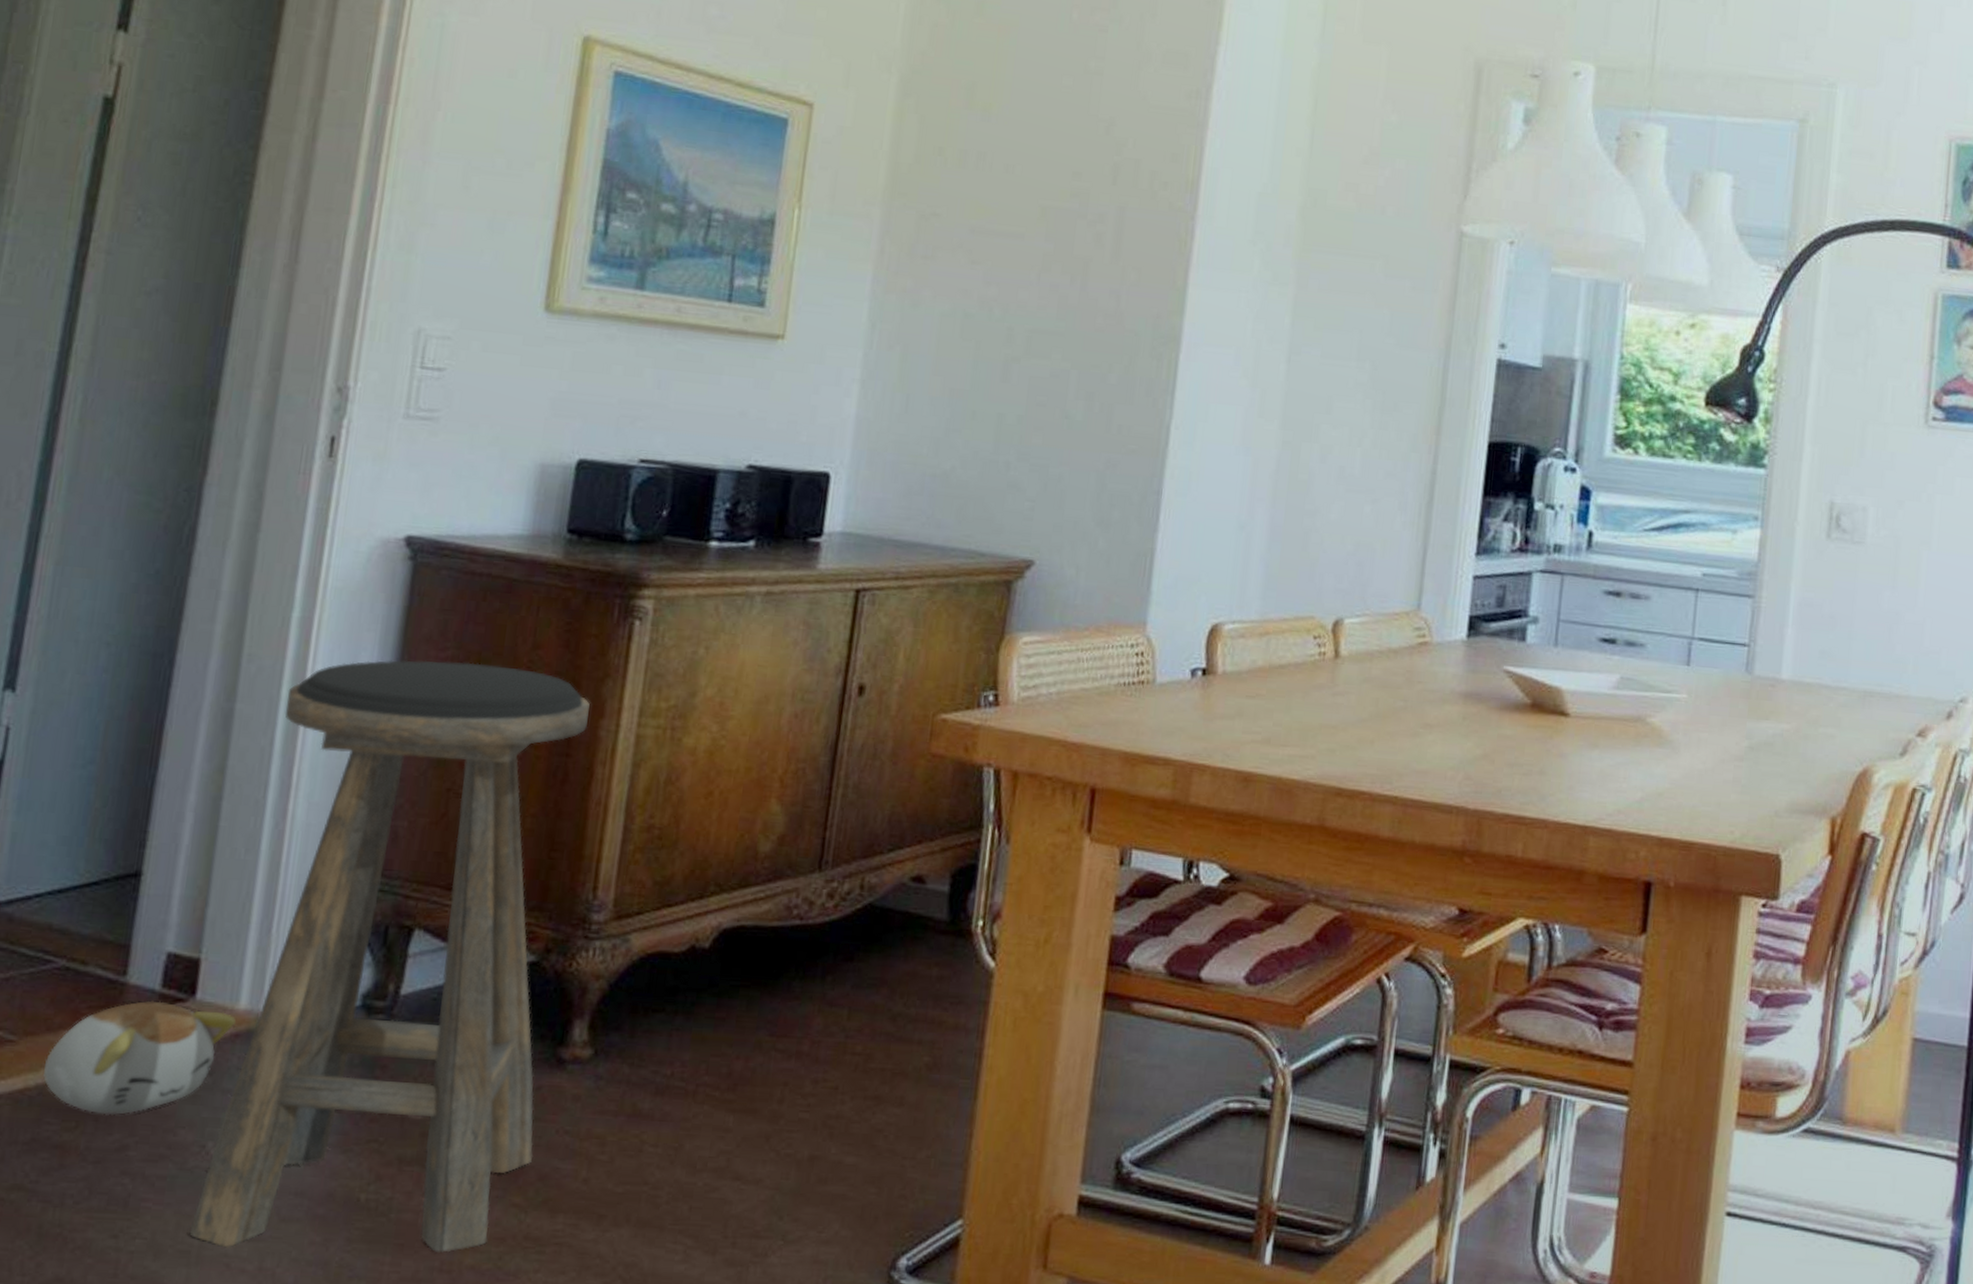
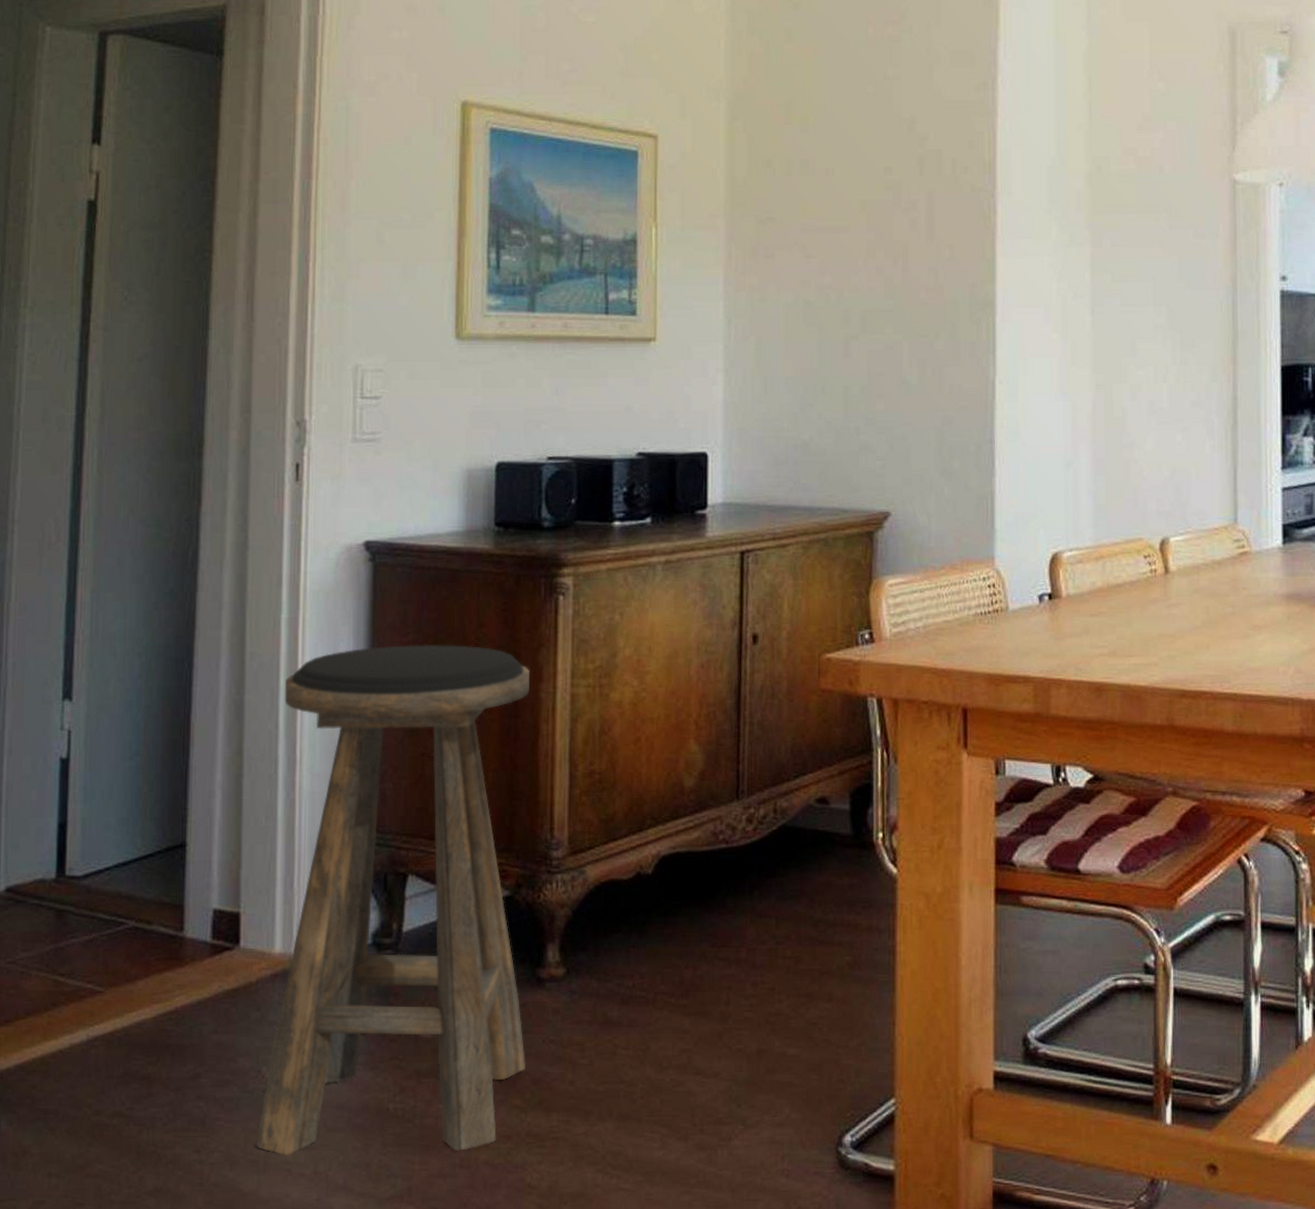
plush toy: present [43,1000,236,1115] -> none [128,950,273,1050]

